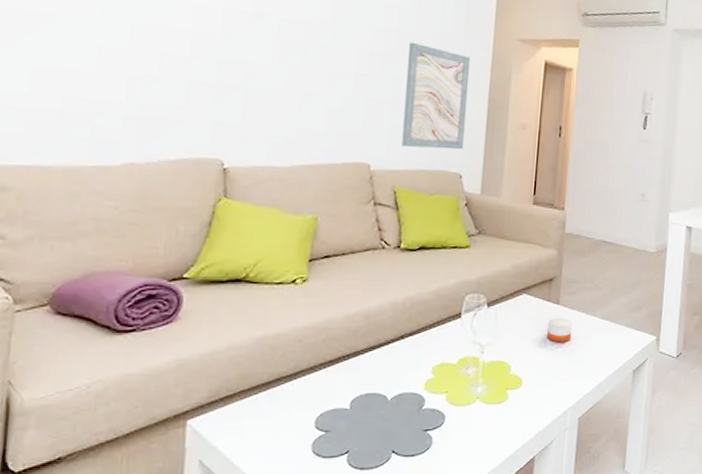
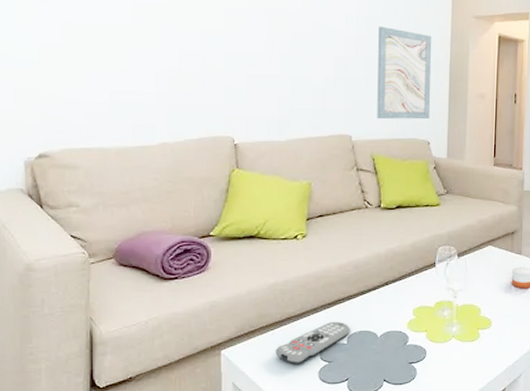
remote control: none [258,382,355,436] -> present [276,321,350,364]

